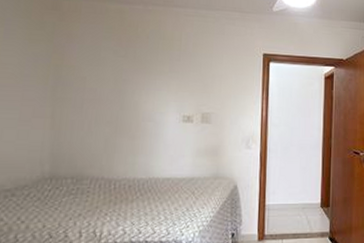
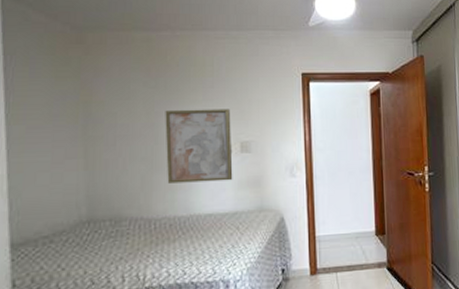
wall art: none [129,78,194,148] -> present [165,109,233,184]

